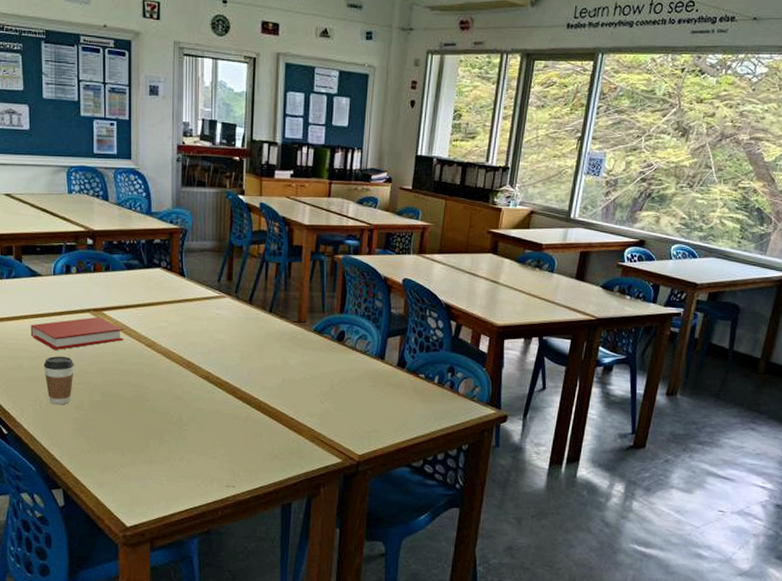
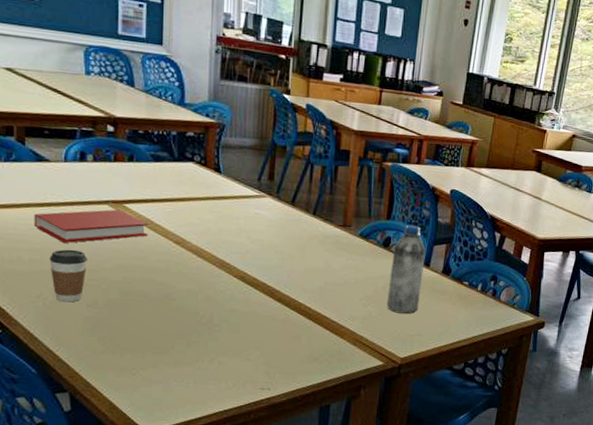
water bottle: none [342,317,380,410] -> present [386,224,426,314]

